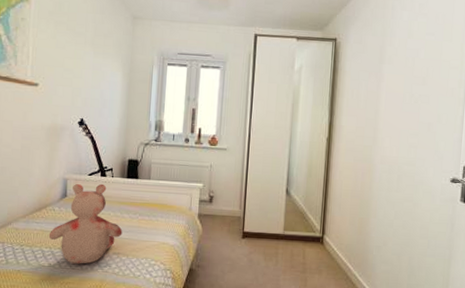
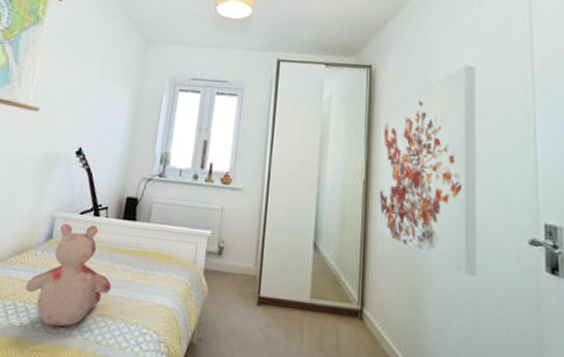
wall art: none [335,37,423,207] -> present [376,65,477,276]

